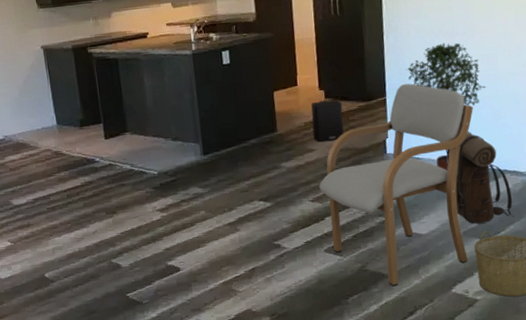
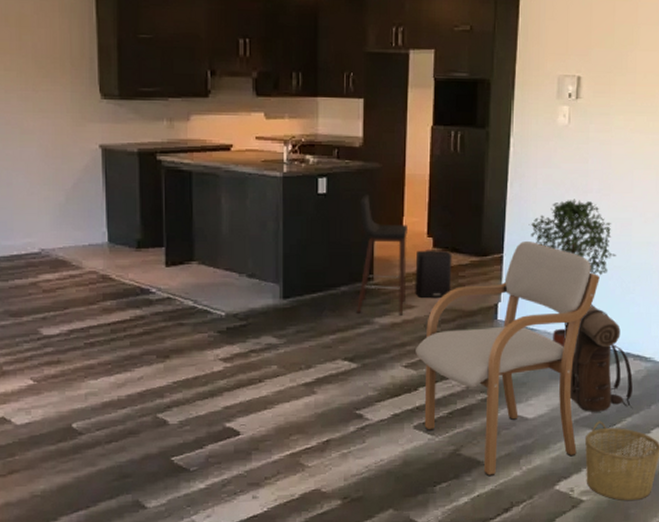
bar stool: none [259,60,306,161] -> present [357,194,407,315]

